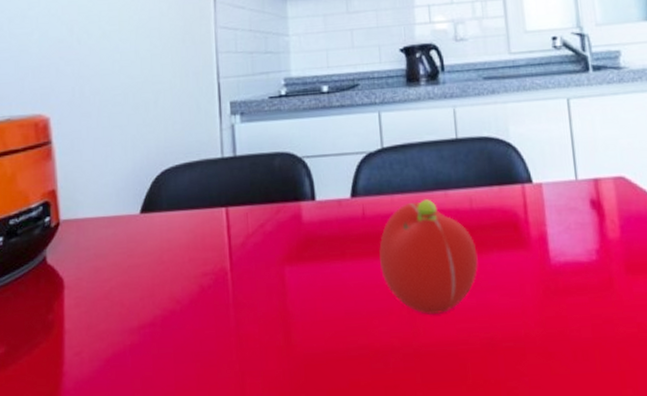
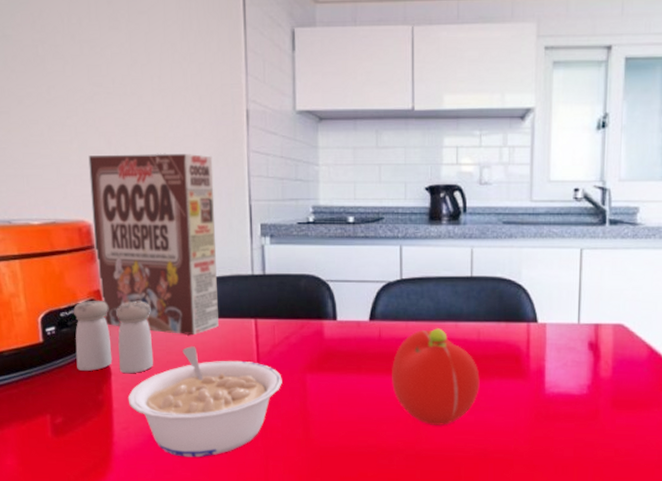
salt and pepper shaker: none [24,199,113,287] -> present [73,300,154,374]
cereal box: none [49,35,186,234] -> present [88,153,219,336]
legume: none [82,245,258,383] -> present [127,346,282,458]

